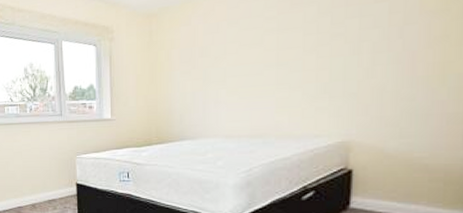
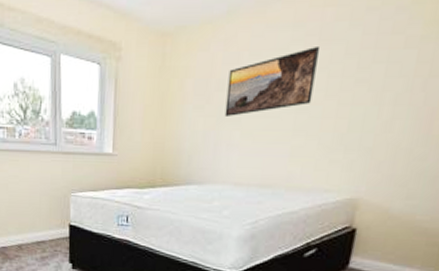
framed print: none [210,9,293,78] -> present [224,45,320,116]

